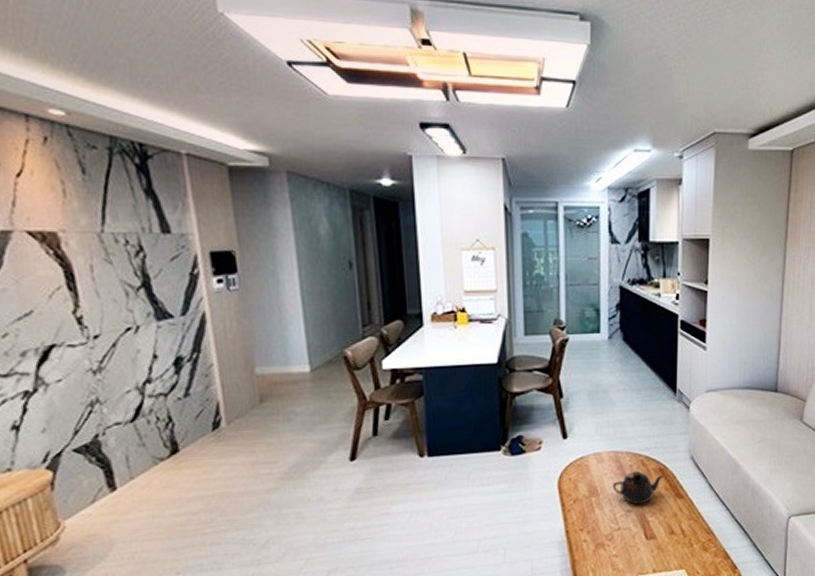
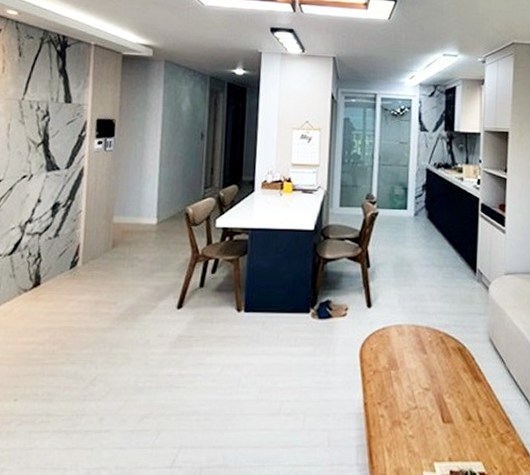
teapot: present [613,470,664,505] -> none [412,347,463,384]

